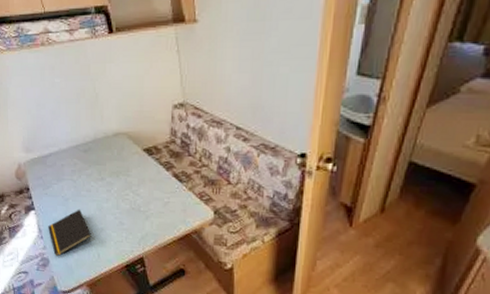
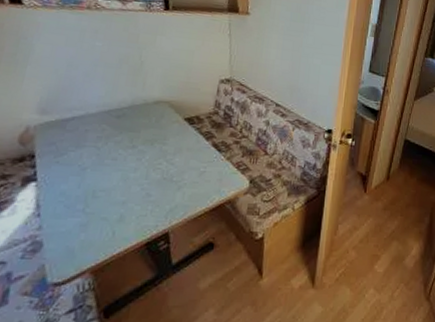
notepad: present [48,209,91,257] -> none [50,179,109,239]

